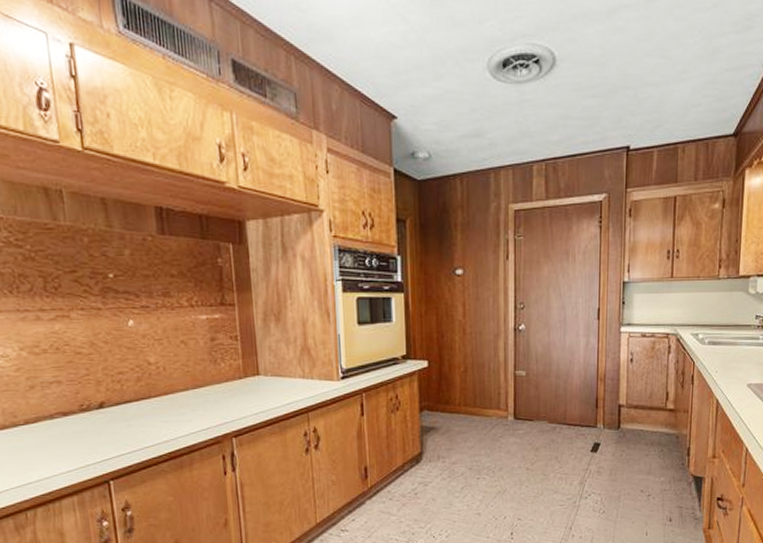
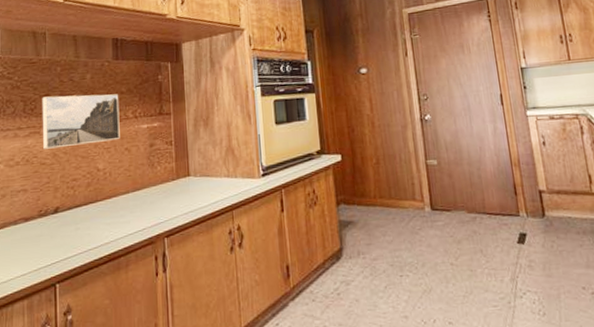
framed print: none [67,273,174,337] -> present [42,94,120,149]

